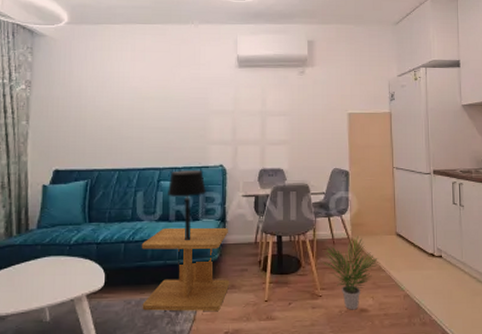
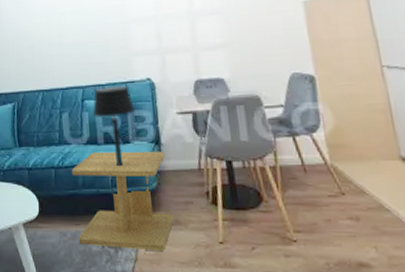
potted plant: present [322,236,378,310] -> none [292,161,377,264]

